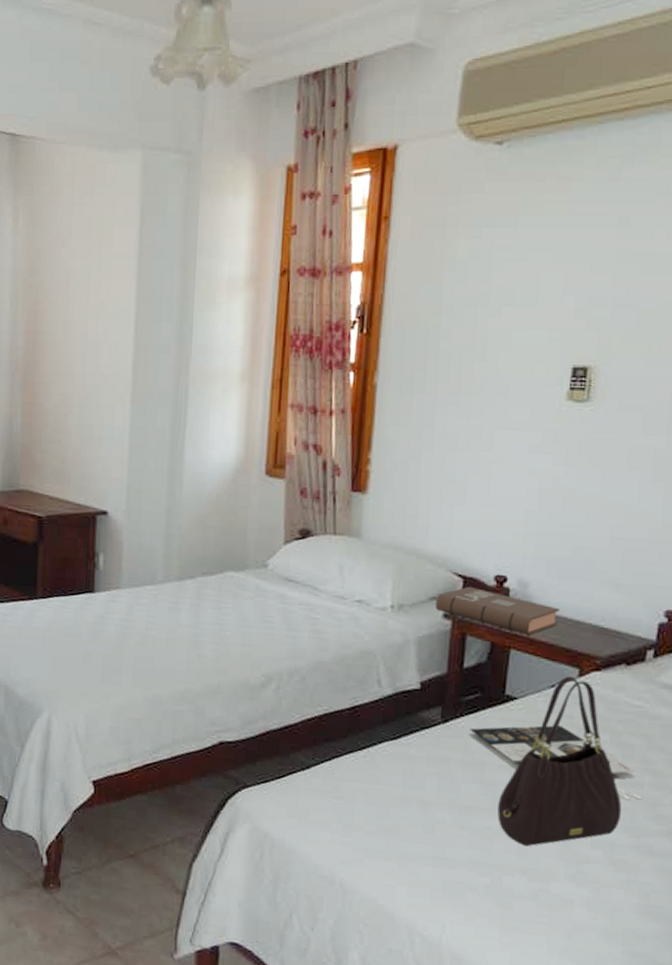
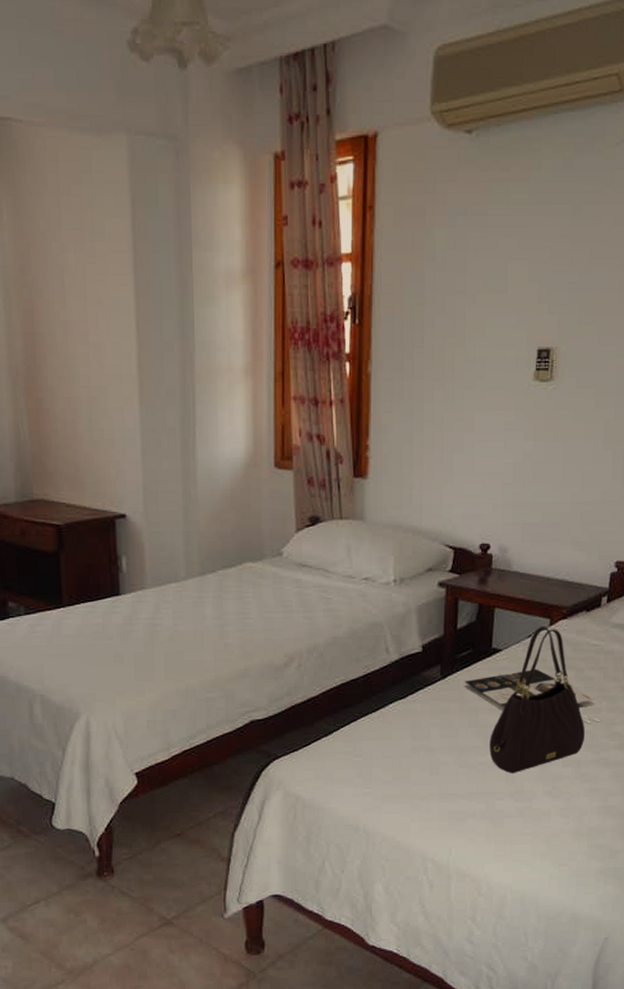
book: present [436,586,560,635] -> none [432,556,534,594]

